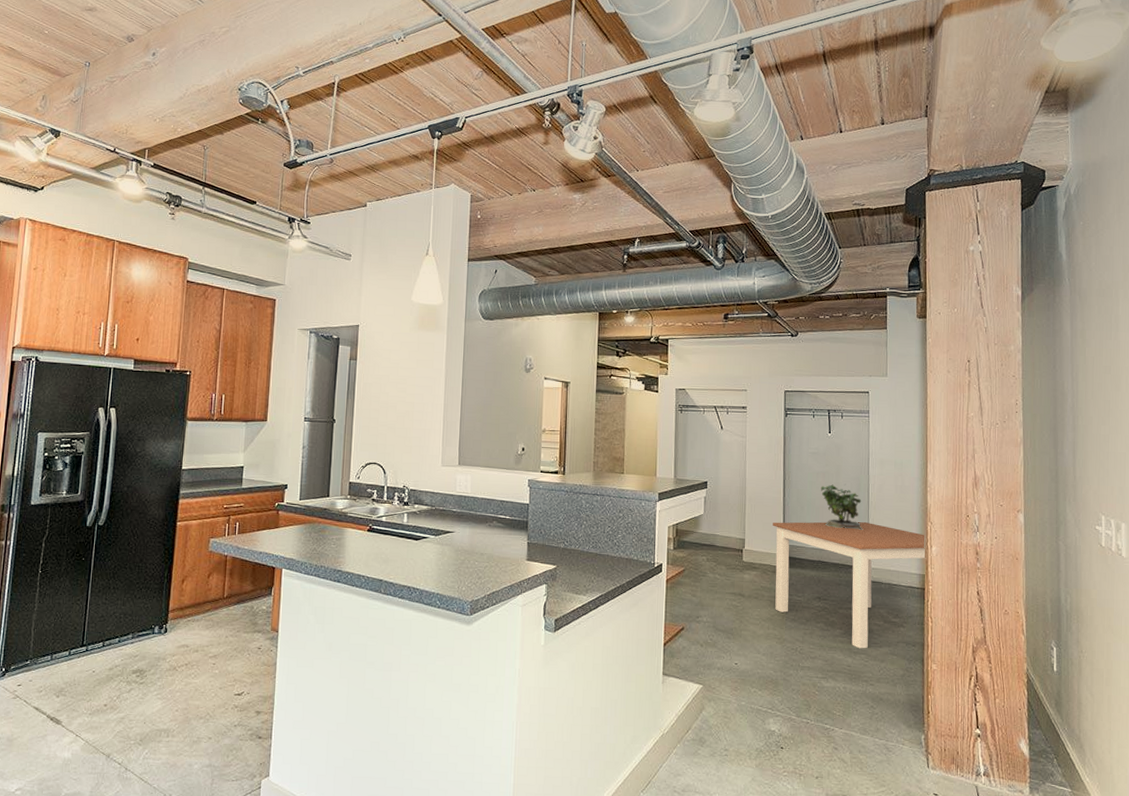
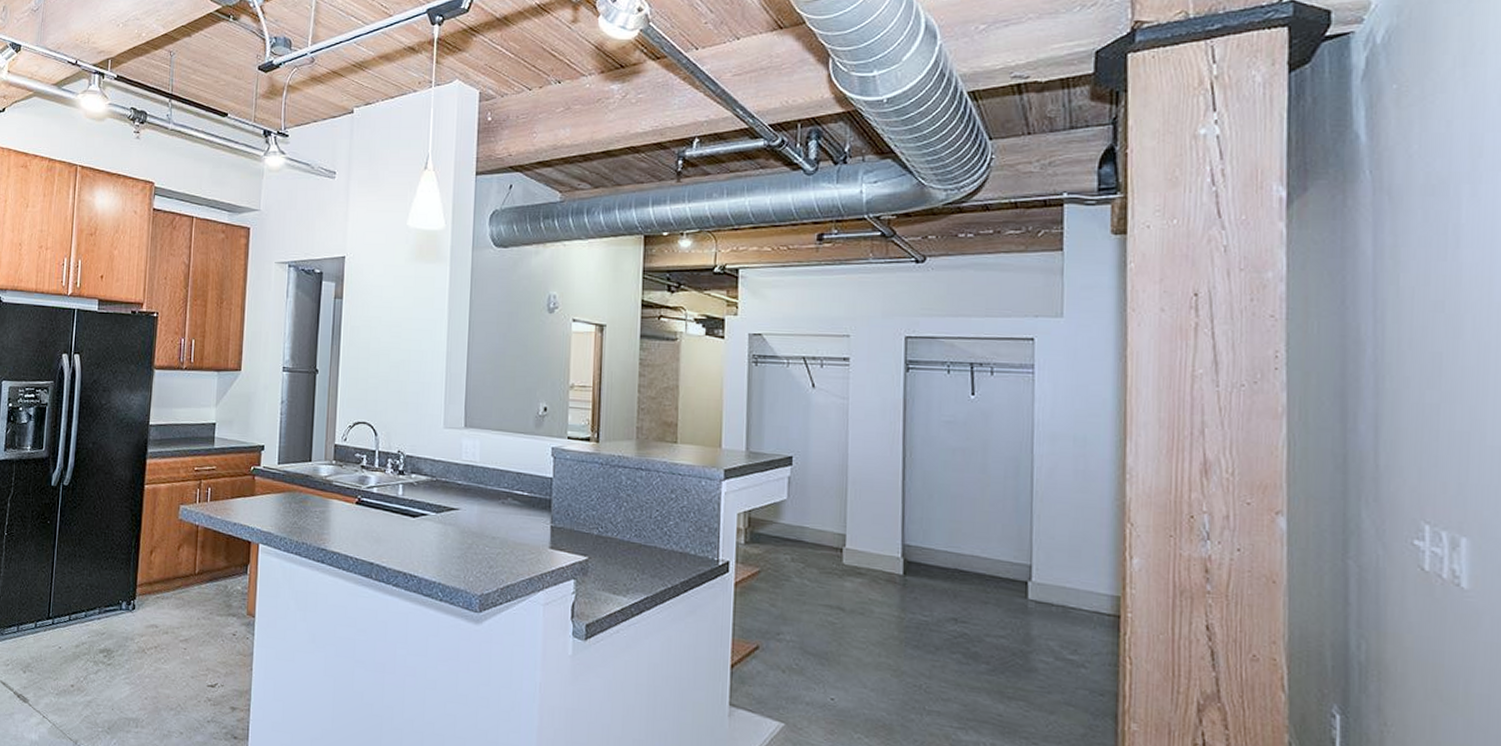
dining table: present [773,521,926,649] -> none [886,513,1122,694]
potted plant: present [820,484,863,530] -> none [958,465,1023,530]

